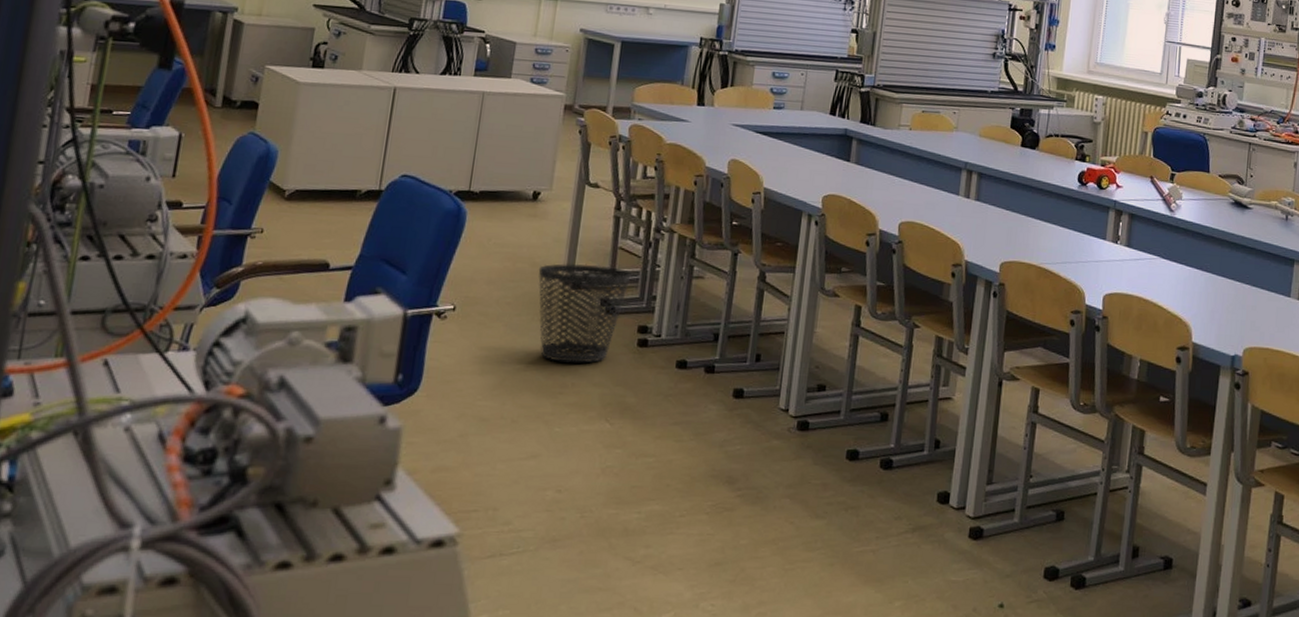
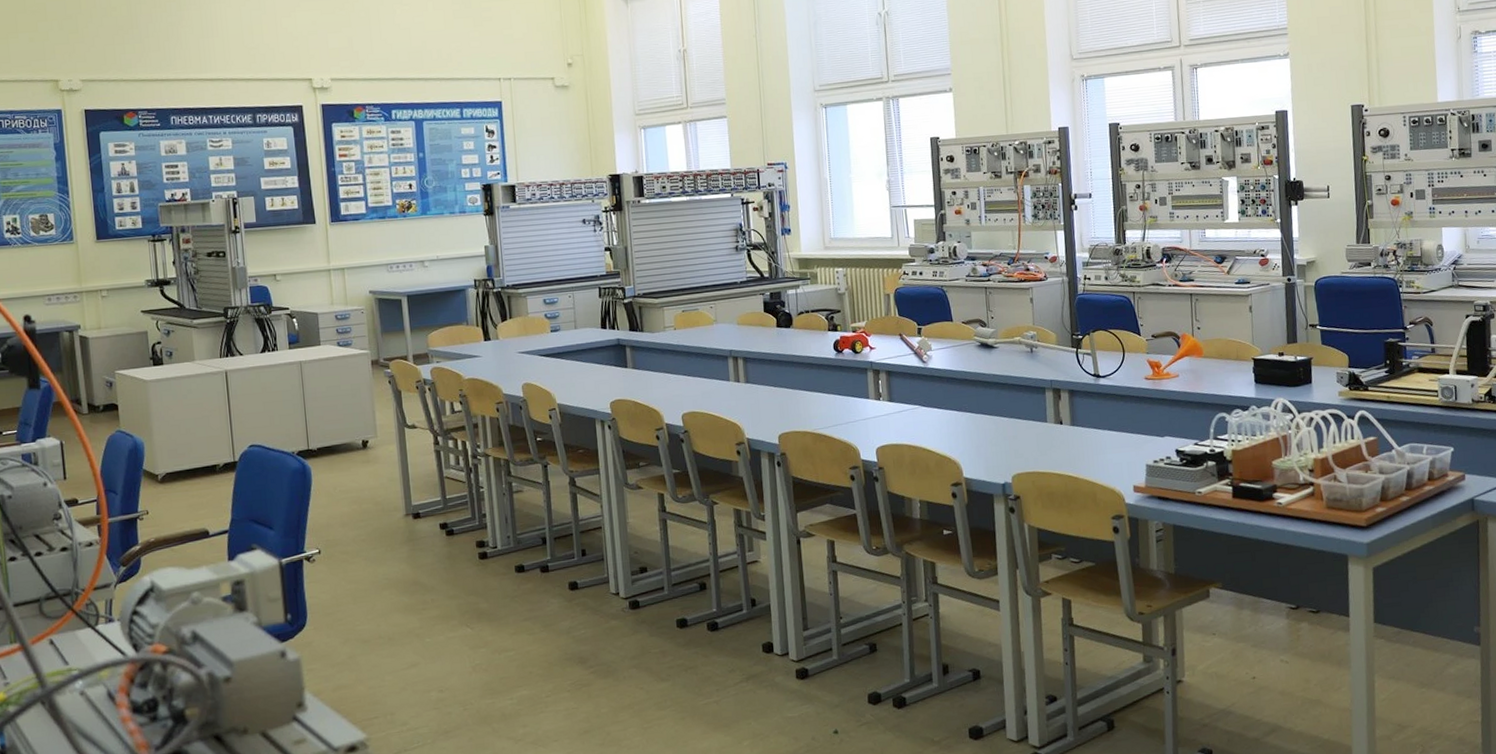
wastebasket: present [538,263,632,363] -> none [381,494,461,584]

